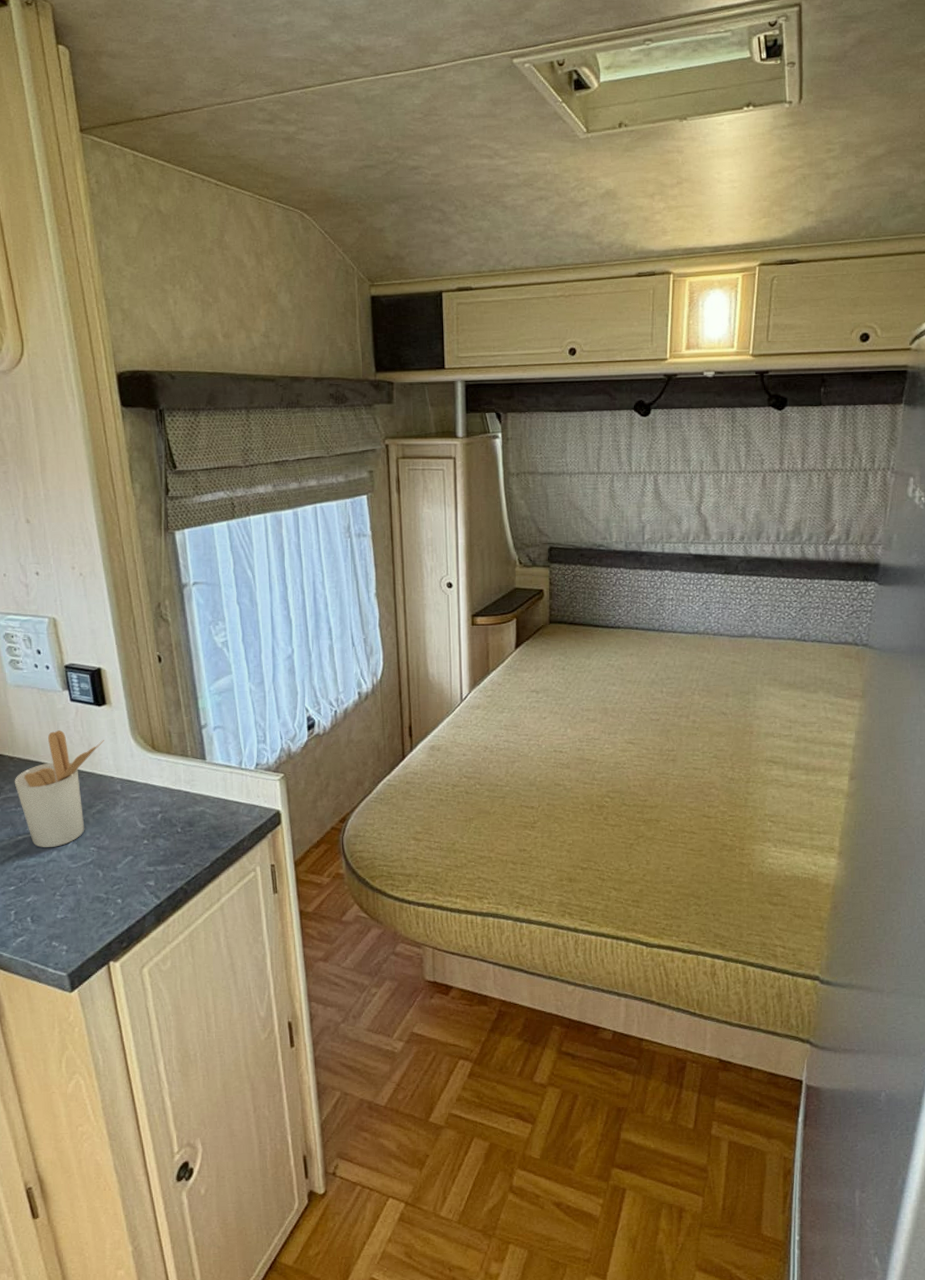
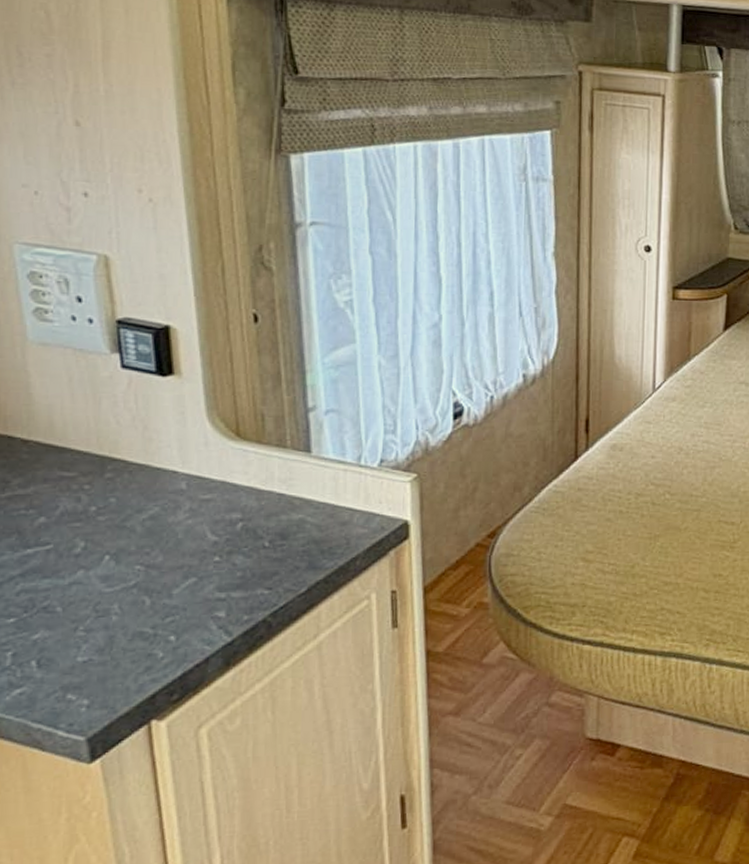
utensil holder: present [14,730,104,847] -> none [26,406,167,565]

